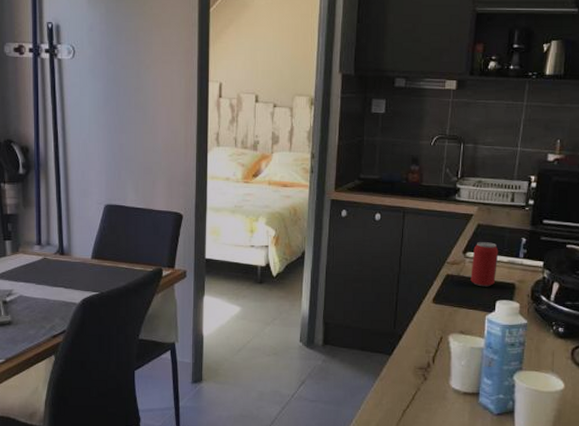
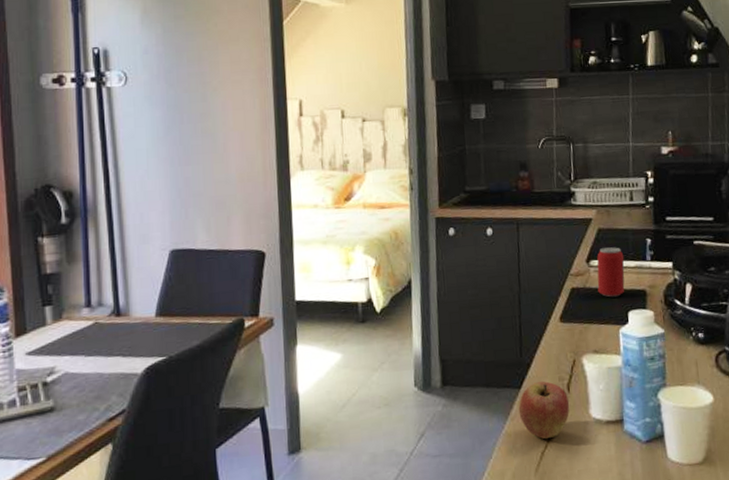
apple: none [387,351,433,400] -> present [518,381,570,439]

